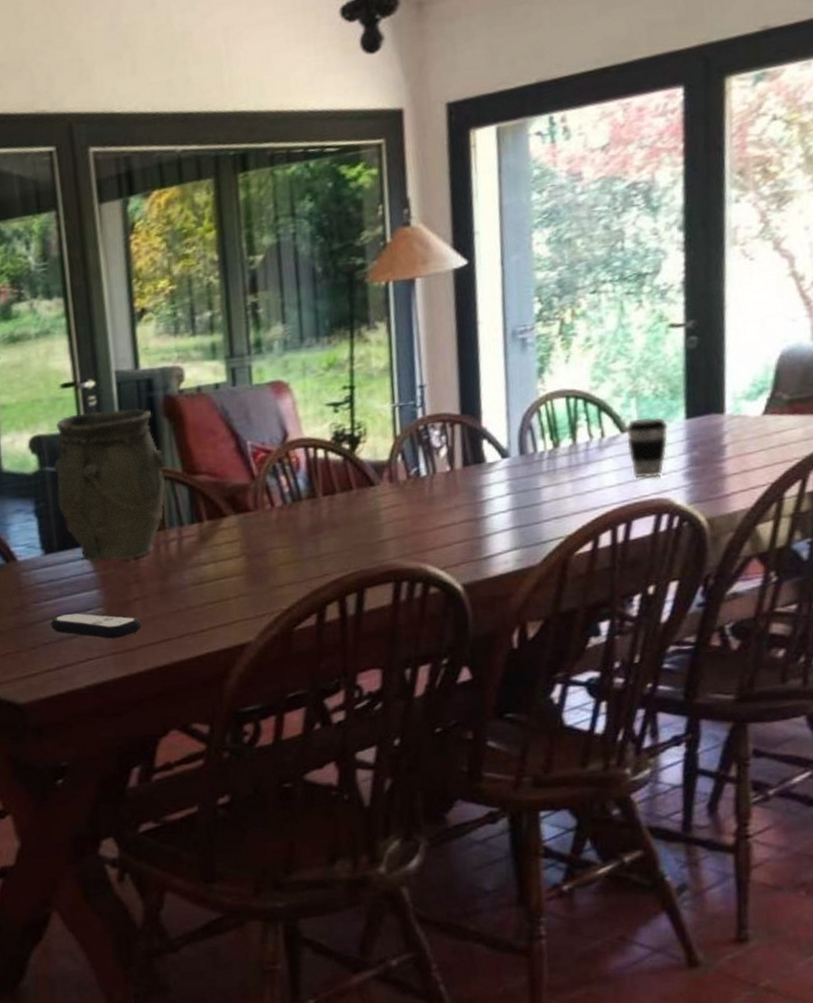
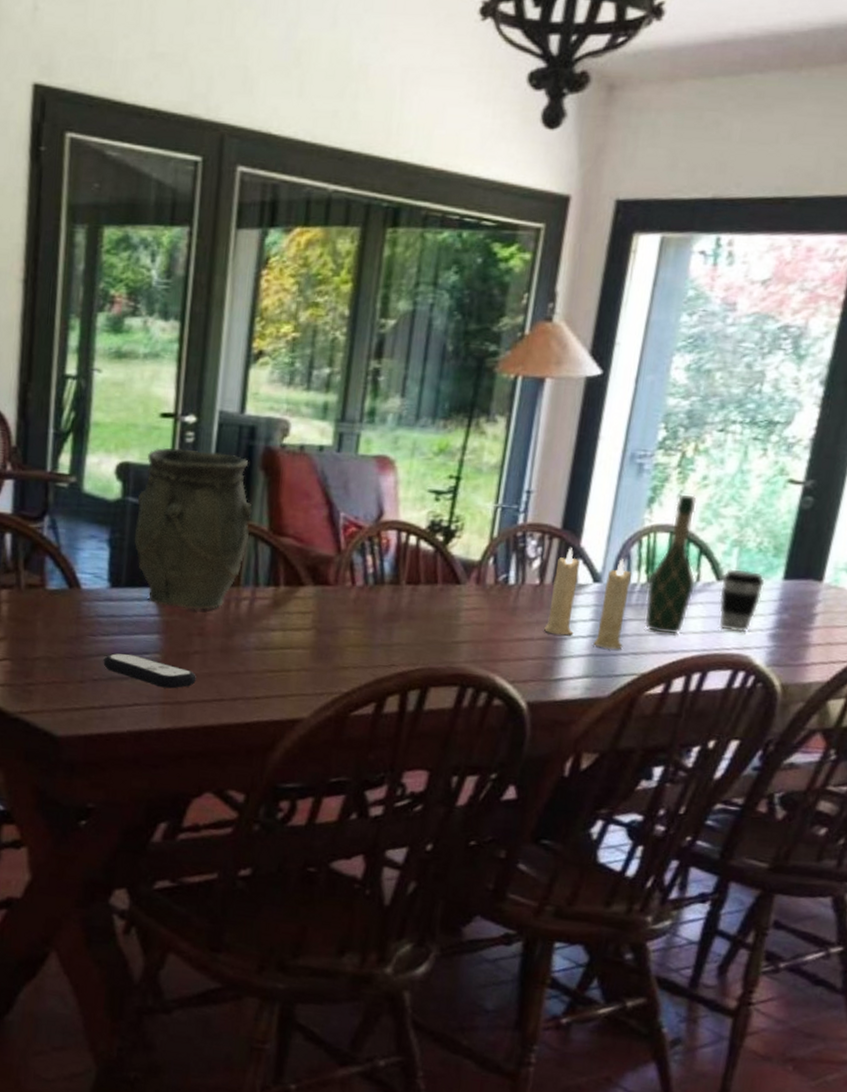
candle: none [463,430,544,519] -> present [544,548,631,650]
wine bottle: none [554,357,601,494] -> present [644,494,697,634]

